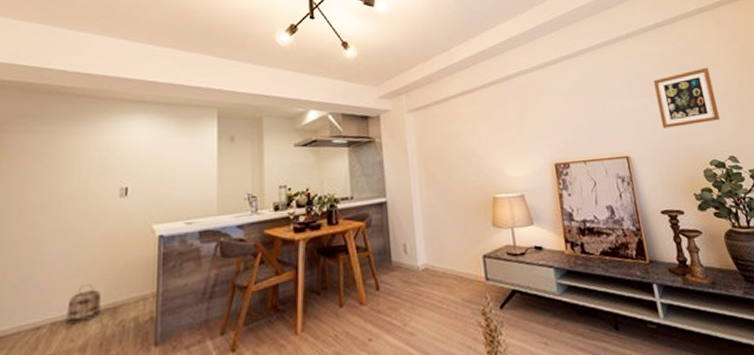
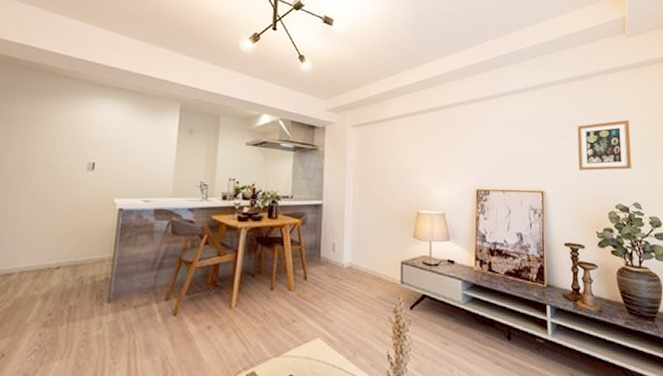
basket: present [66,284,102,323] -> none [33,243,65,274]

